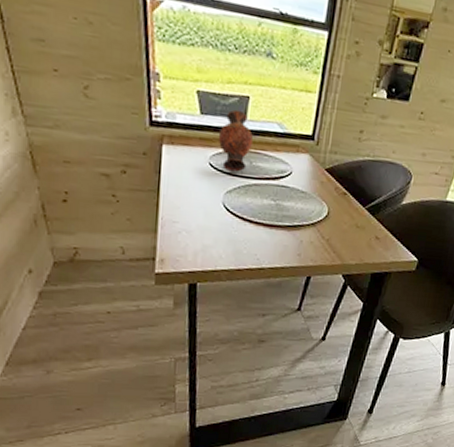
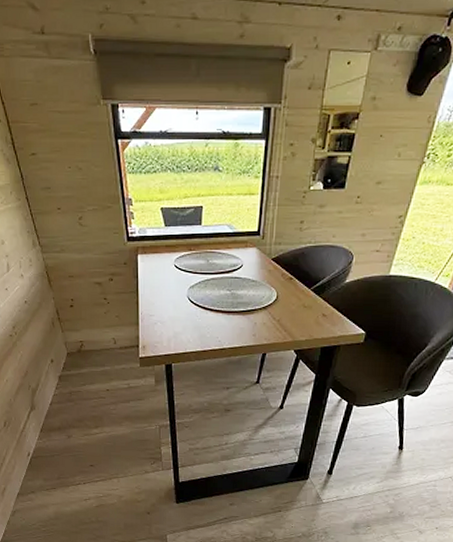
vase: present [218,109,253,172] -> none [180,218,208,270]

